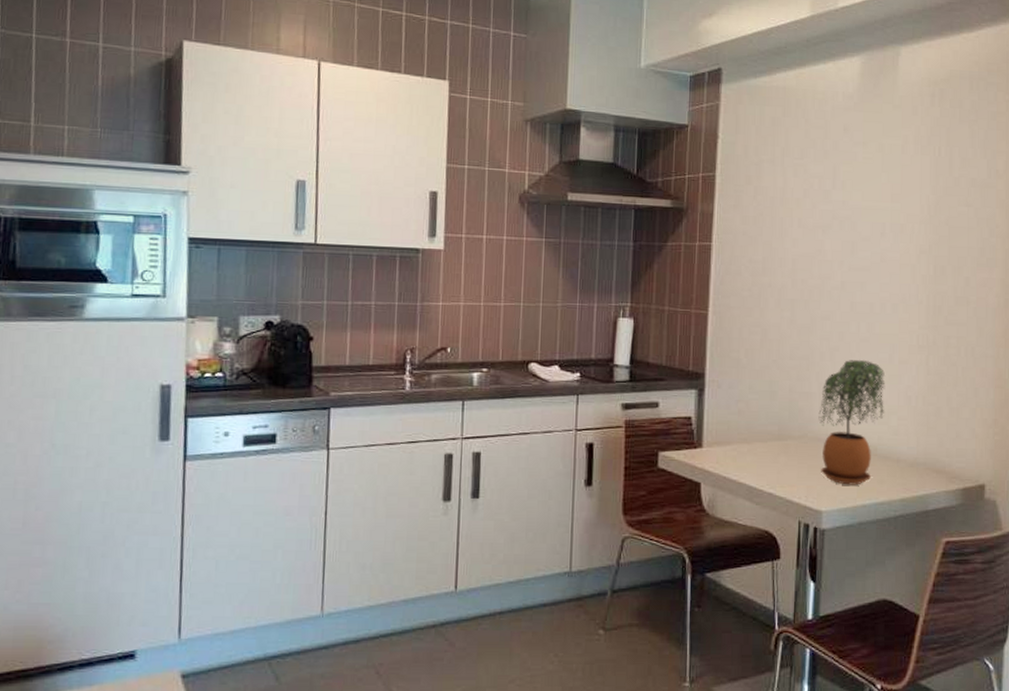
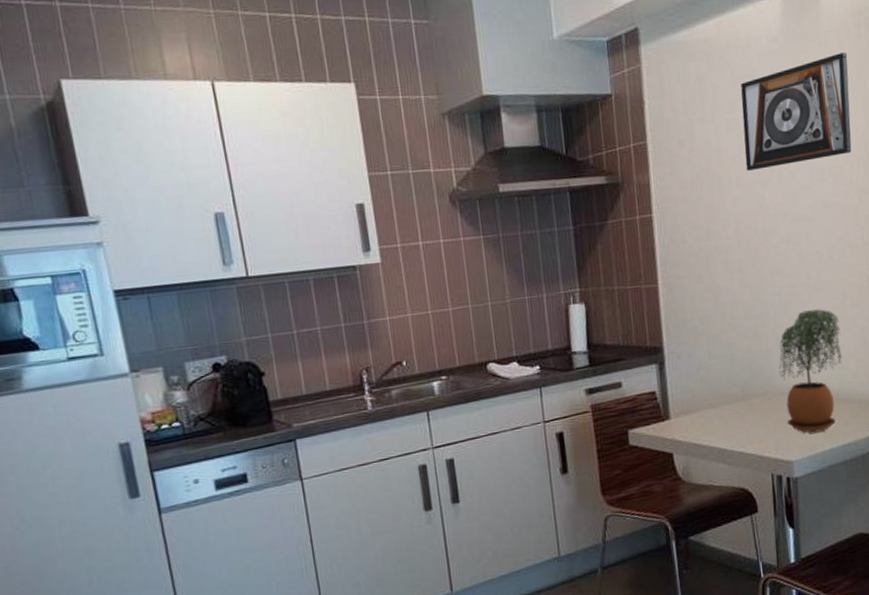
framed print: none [809,118,920,216] -> present [741,52,852,172]

